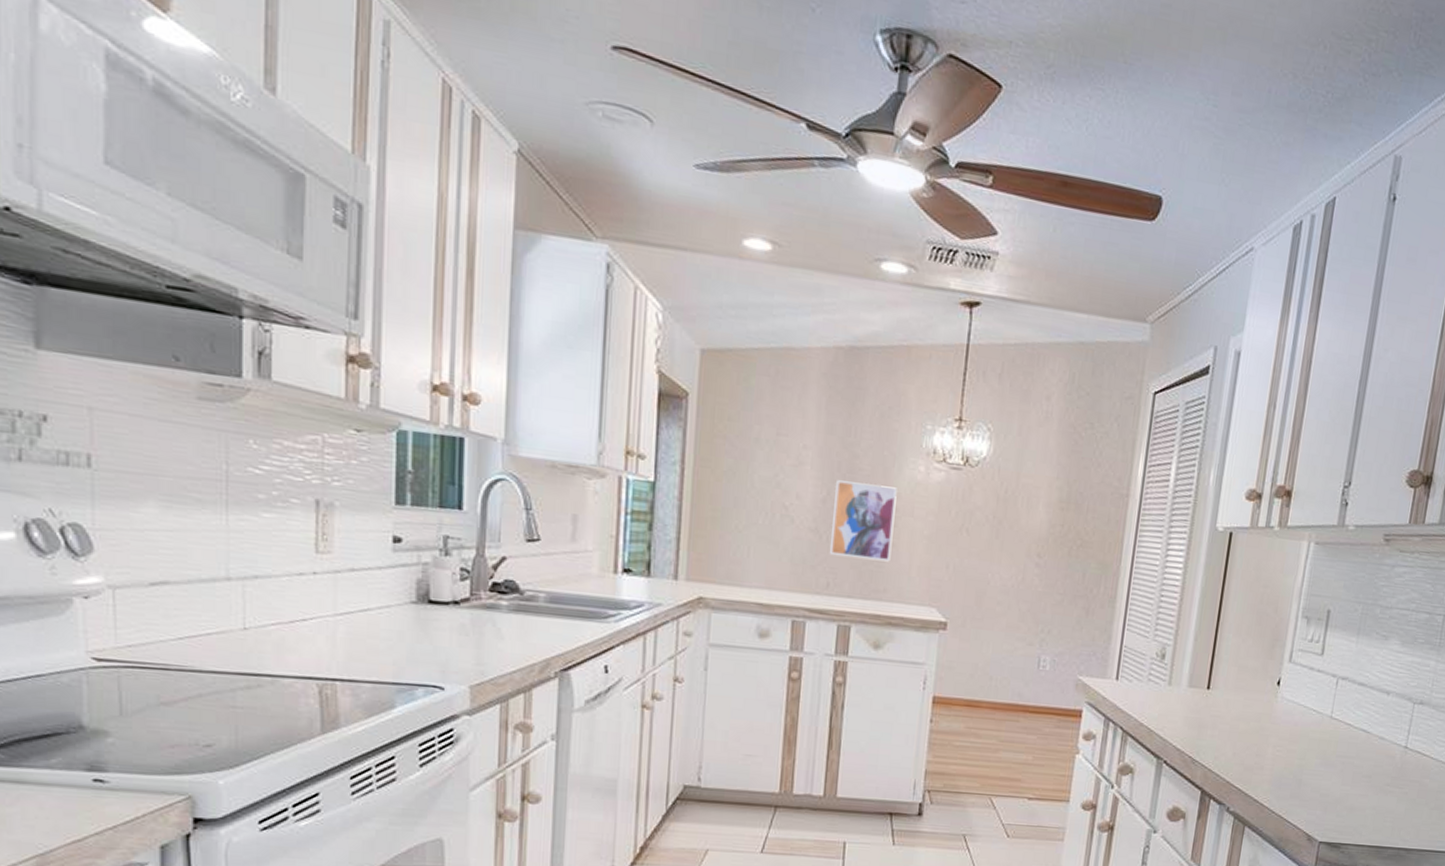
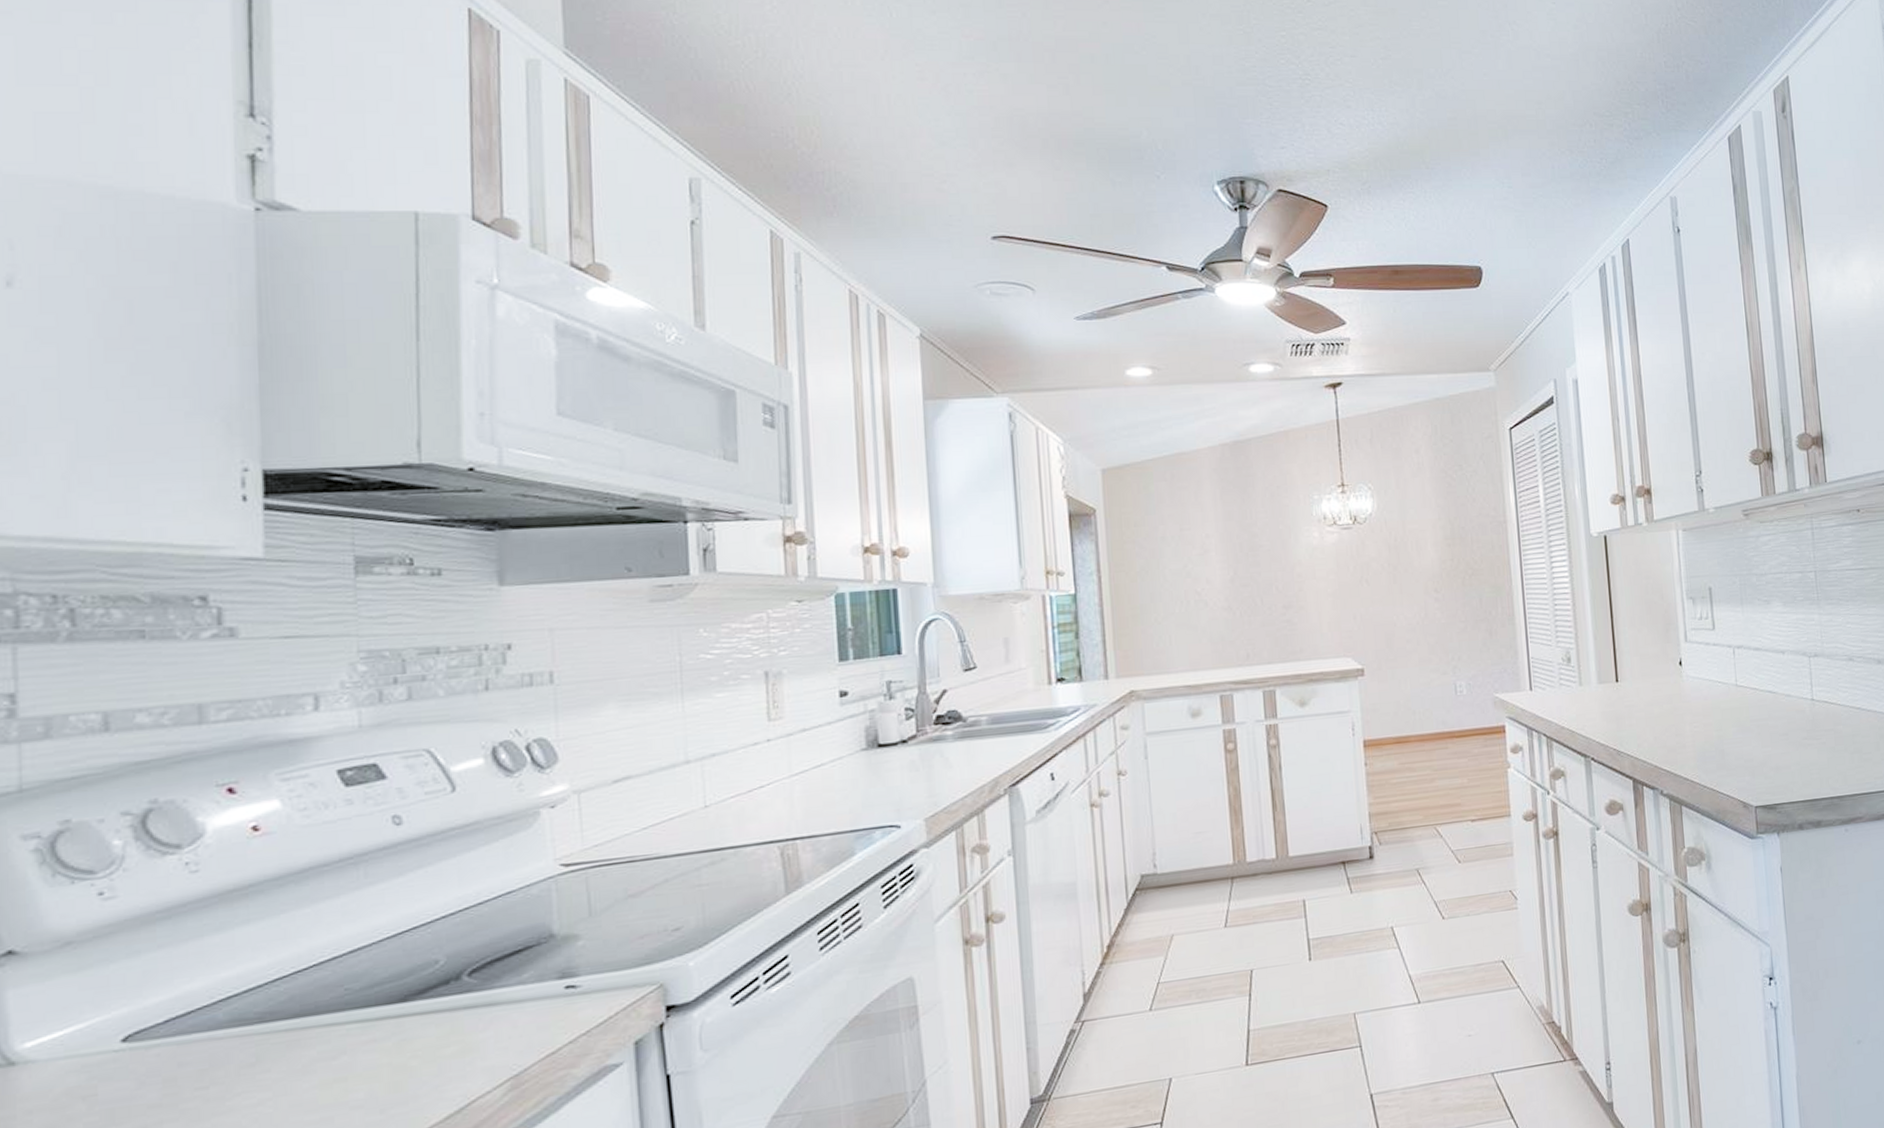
wall art: present [830,480,897,562] -> none [1241,556,1302,627]

